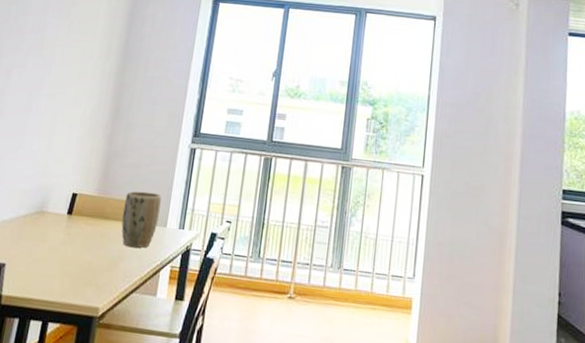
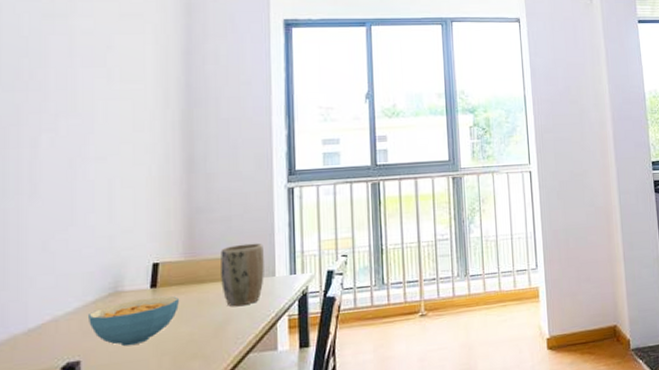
cereal bowl: none [17,221,87,261] -> present [89,296,179,347]

